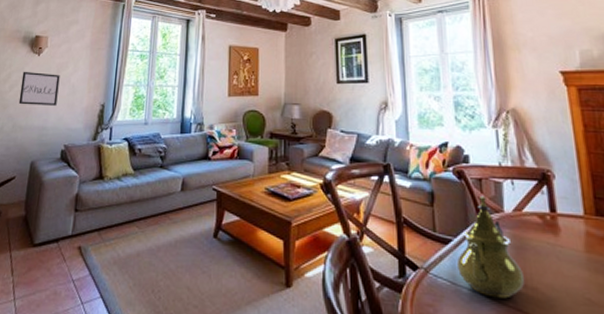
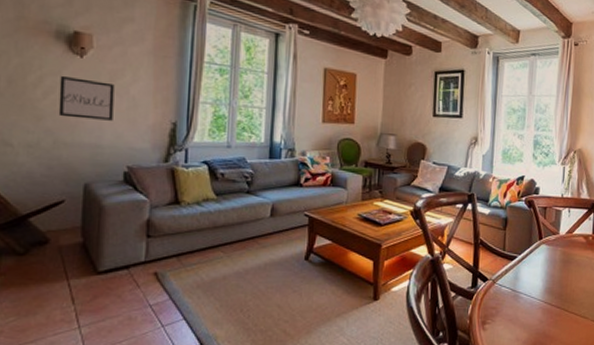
teapot: present [456,195,525,299] -> none [518,221,567,300]

